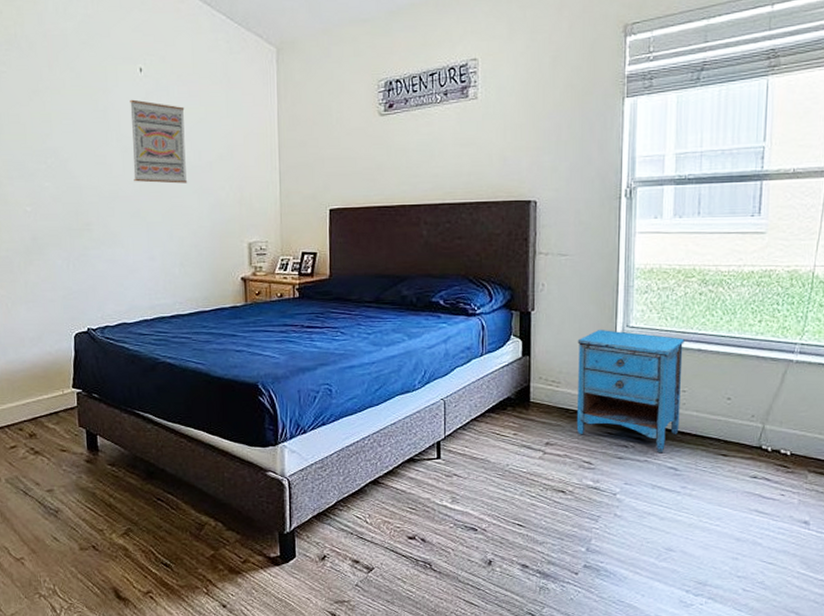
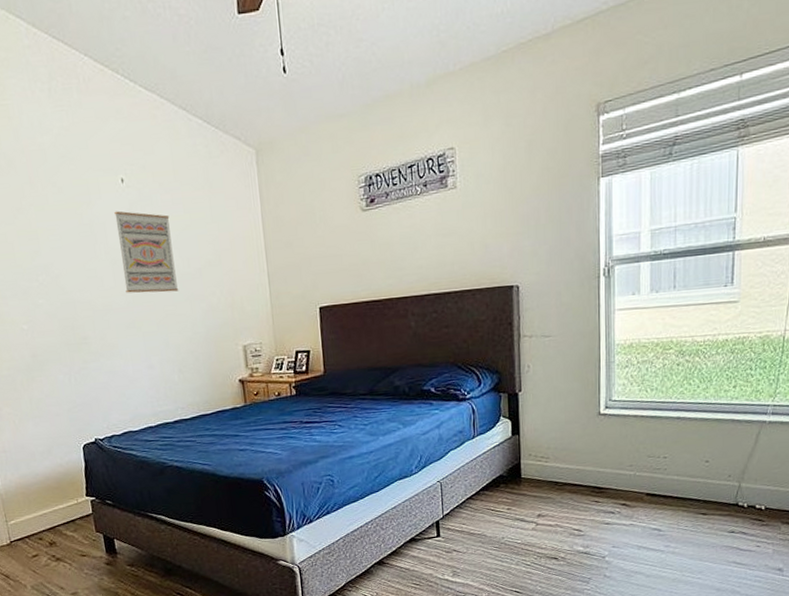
nightstand: present [576,330,684,454] -> none [563,405,664,517]

